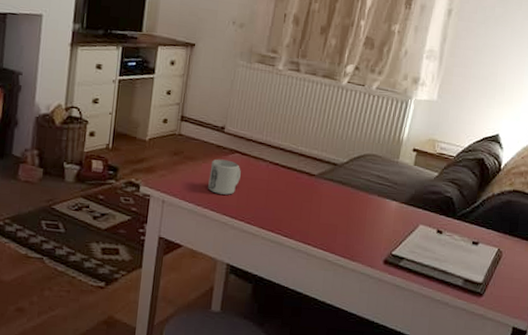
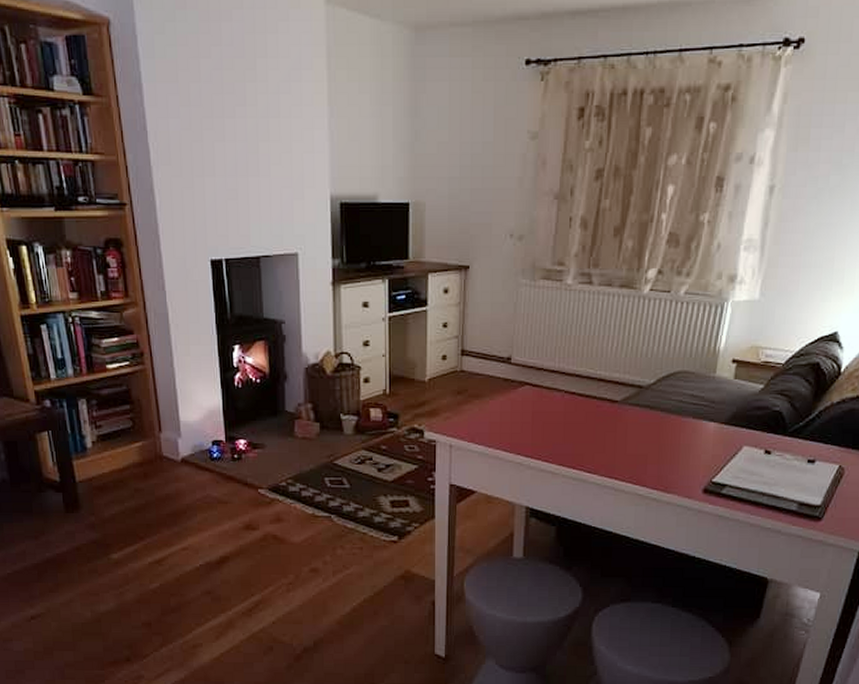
mug: present [208,159,241,195] -> none [498,394,533,432]

